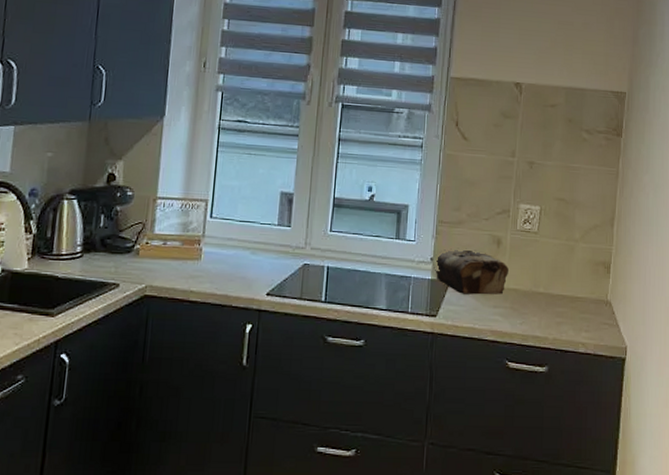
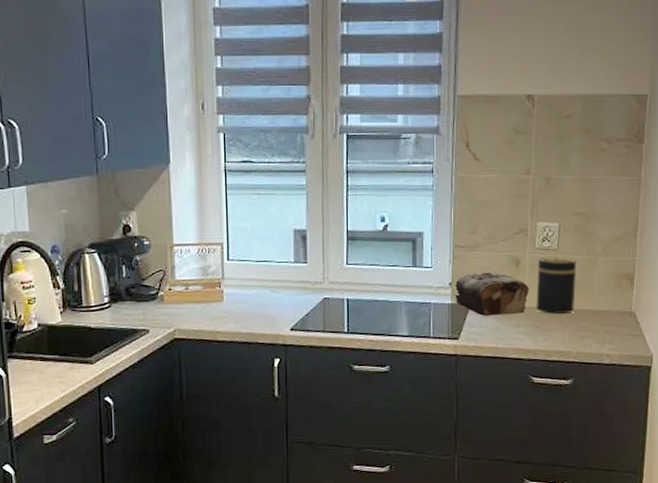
cylinder: none [515,239,556,298] -> present [536,256,577,314]

